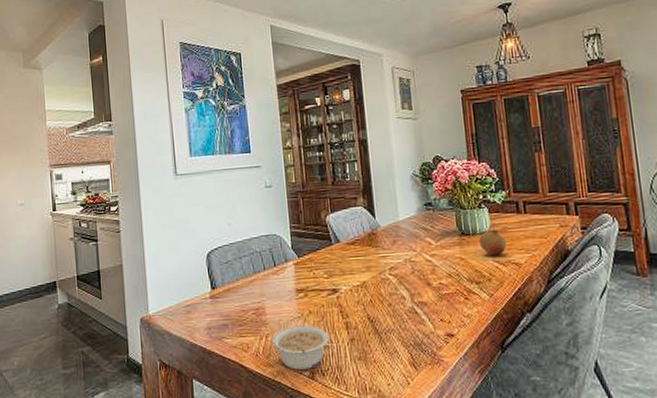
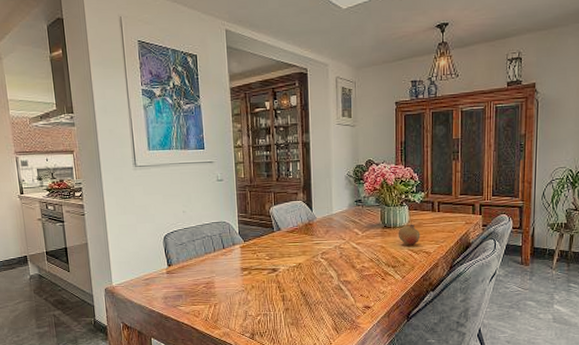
legume: present [271,325,329,370] -> none [219,297,267,332]

